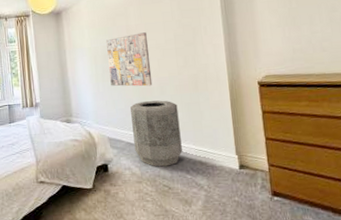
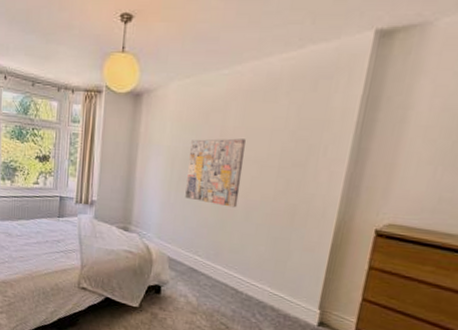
trash can: present [130,100,182,167] -> none [196,224,262,304]

